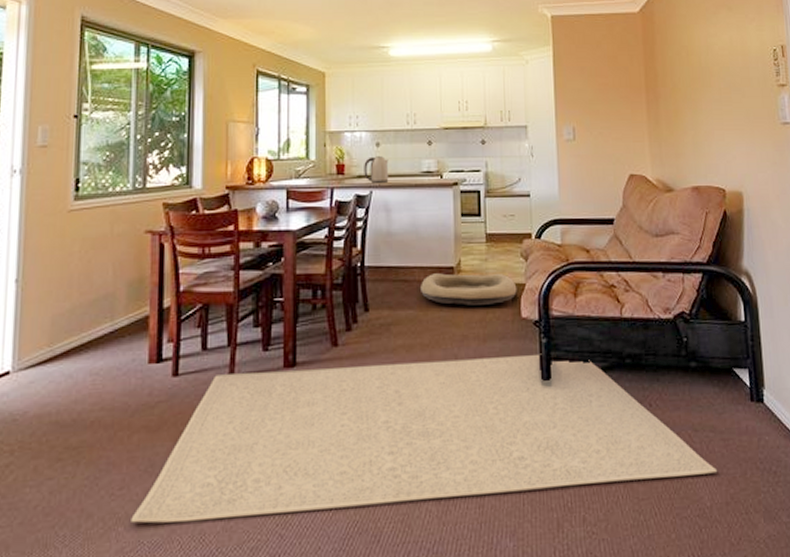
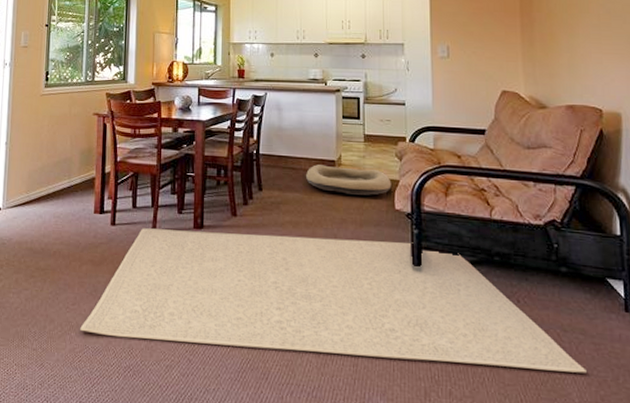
kettle: present [364,156,389,184] -> none [260,64,281,88]

